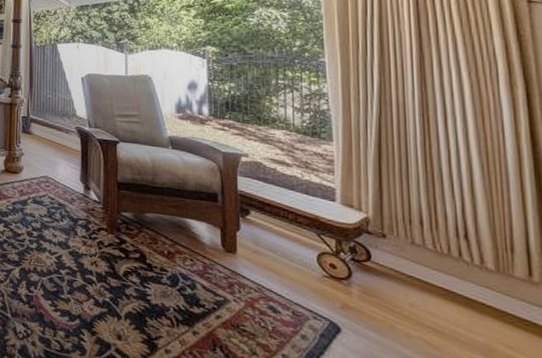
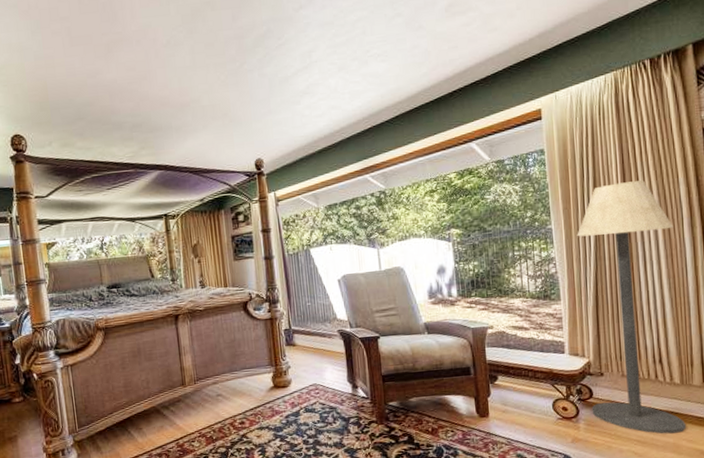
floor lamp: none [356,24,504,334] -> present [577,180,686,434]

